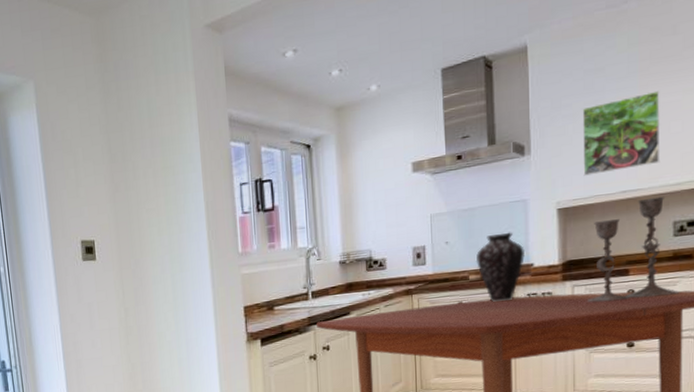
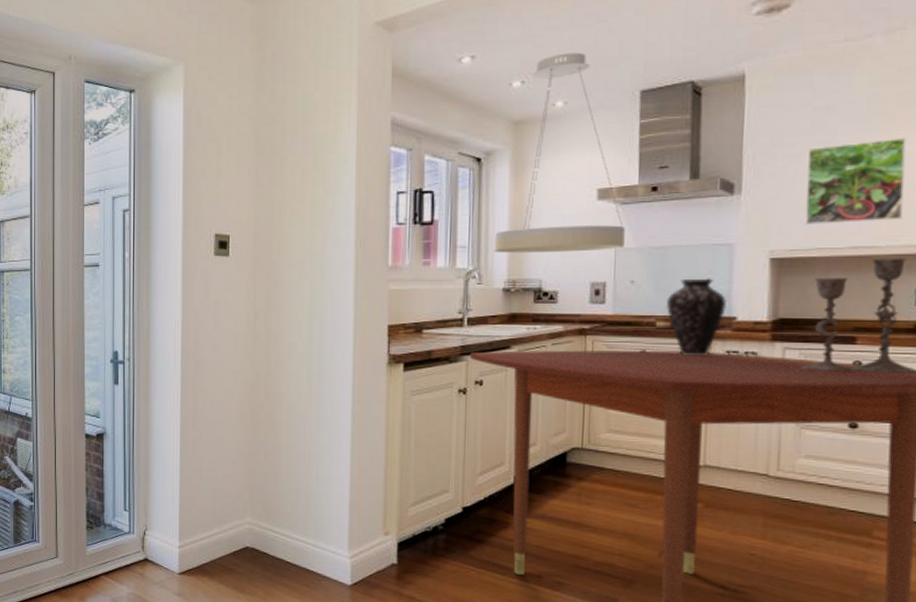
pendant light: none [327,38,438,230] -> present [493,52,625,253]

